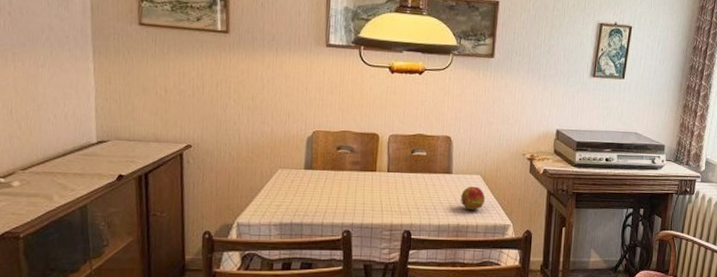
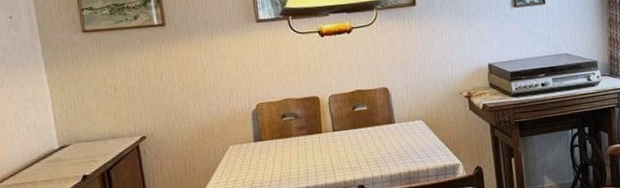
fruit: present [460,186,485,211] -> none [406,131,431,156]

